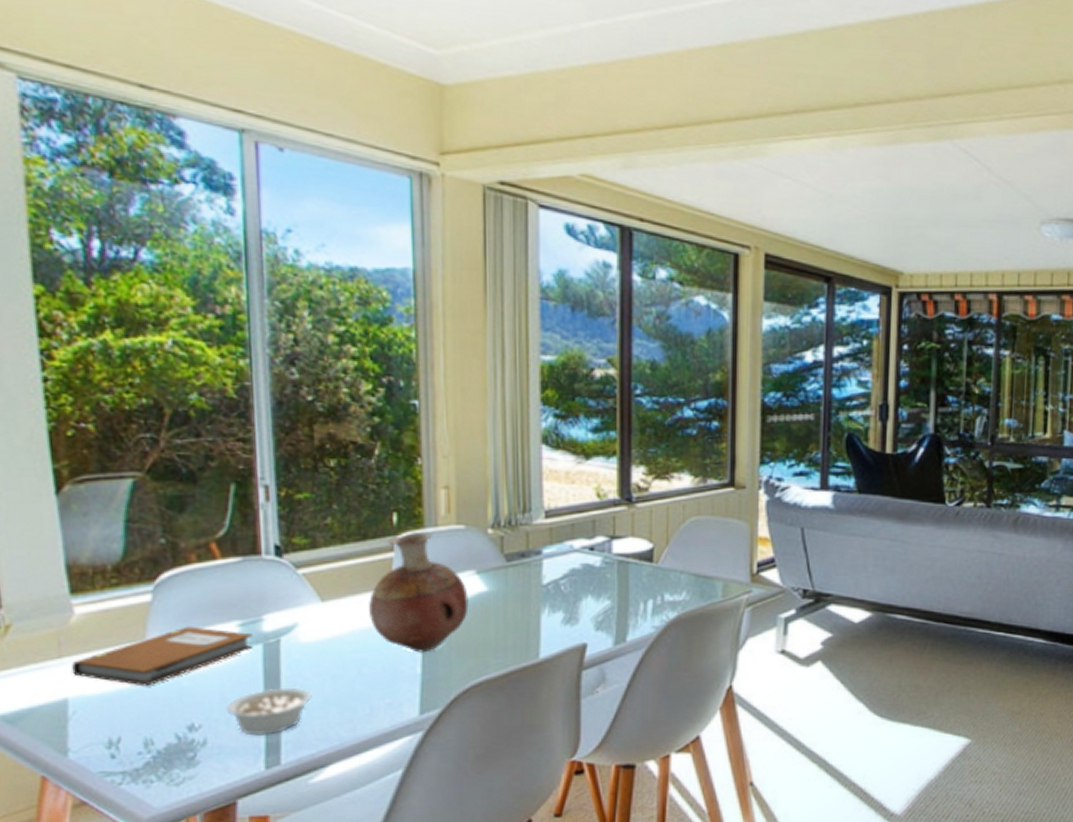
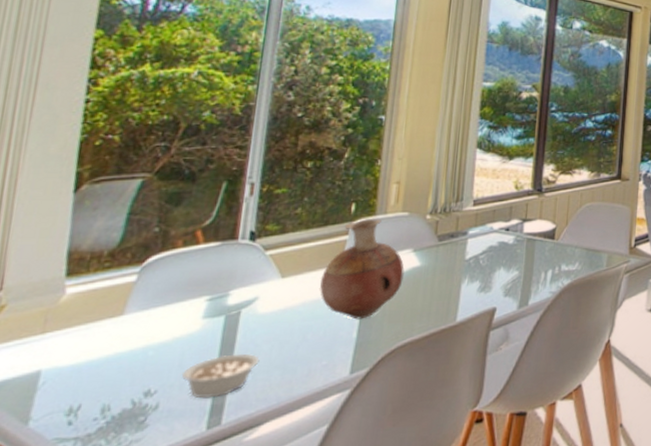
notebook: present [72,626,253,687] -> none [51,302,218,357]

